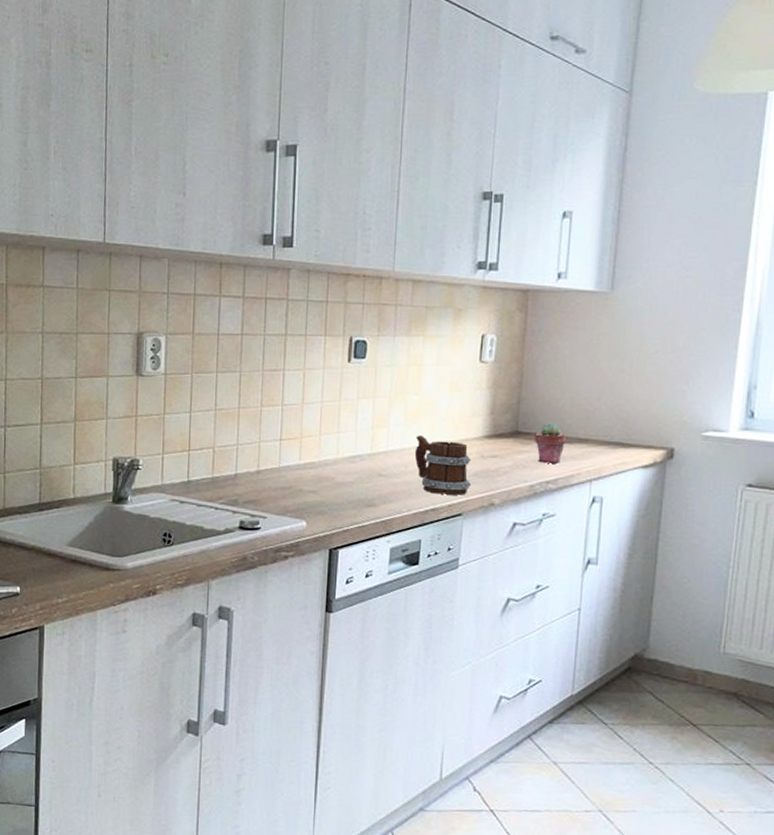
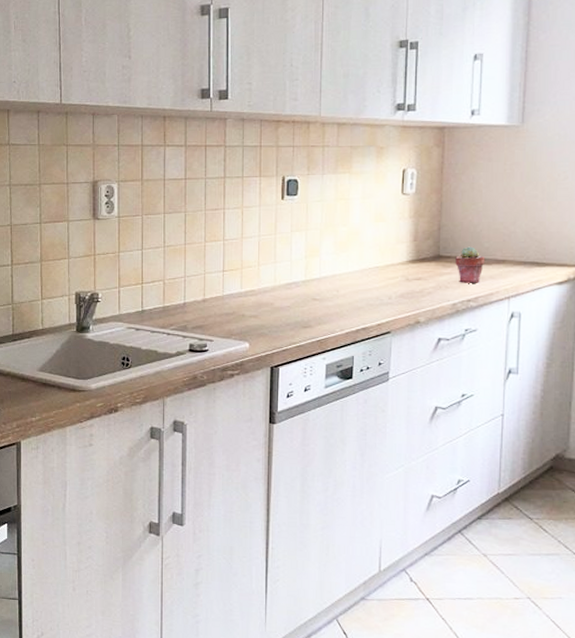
mug: present [414,435,472,495] -> none [345,262,398,315]

